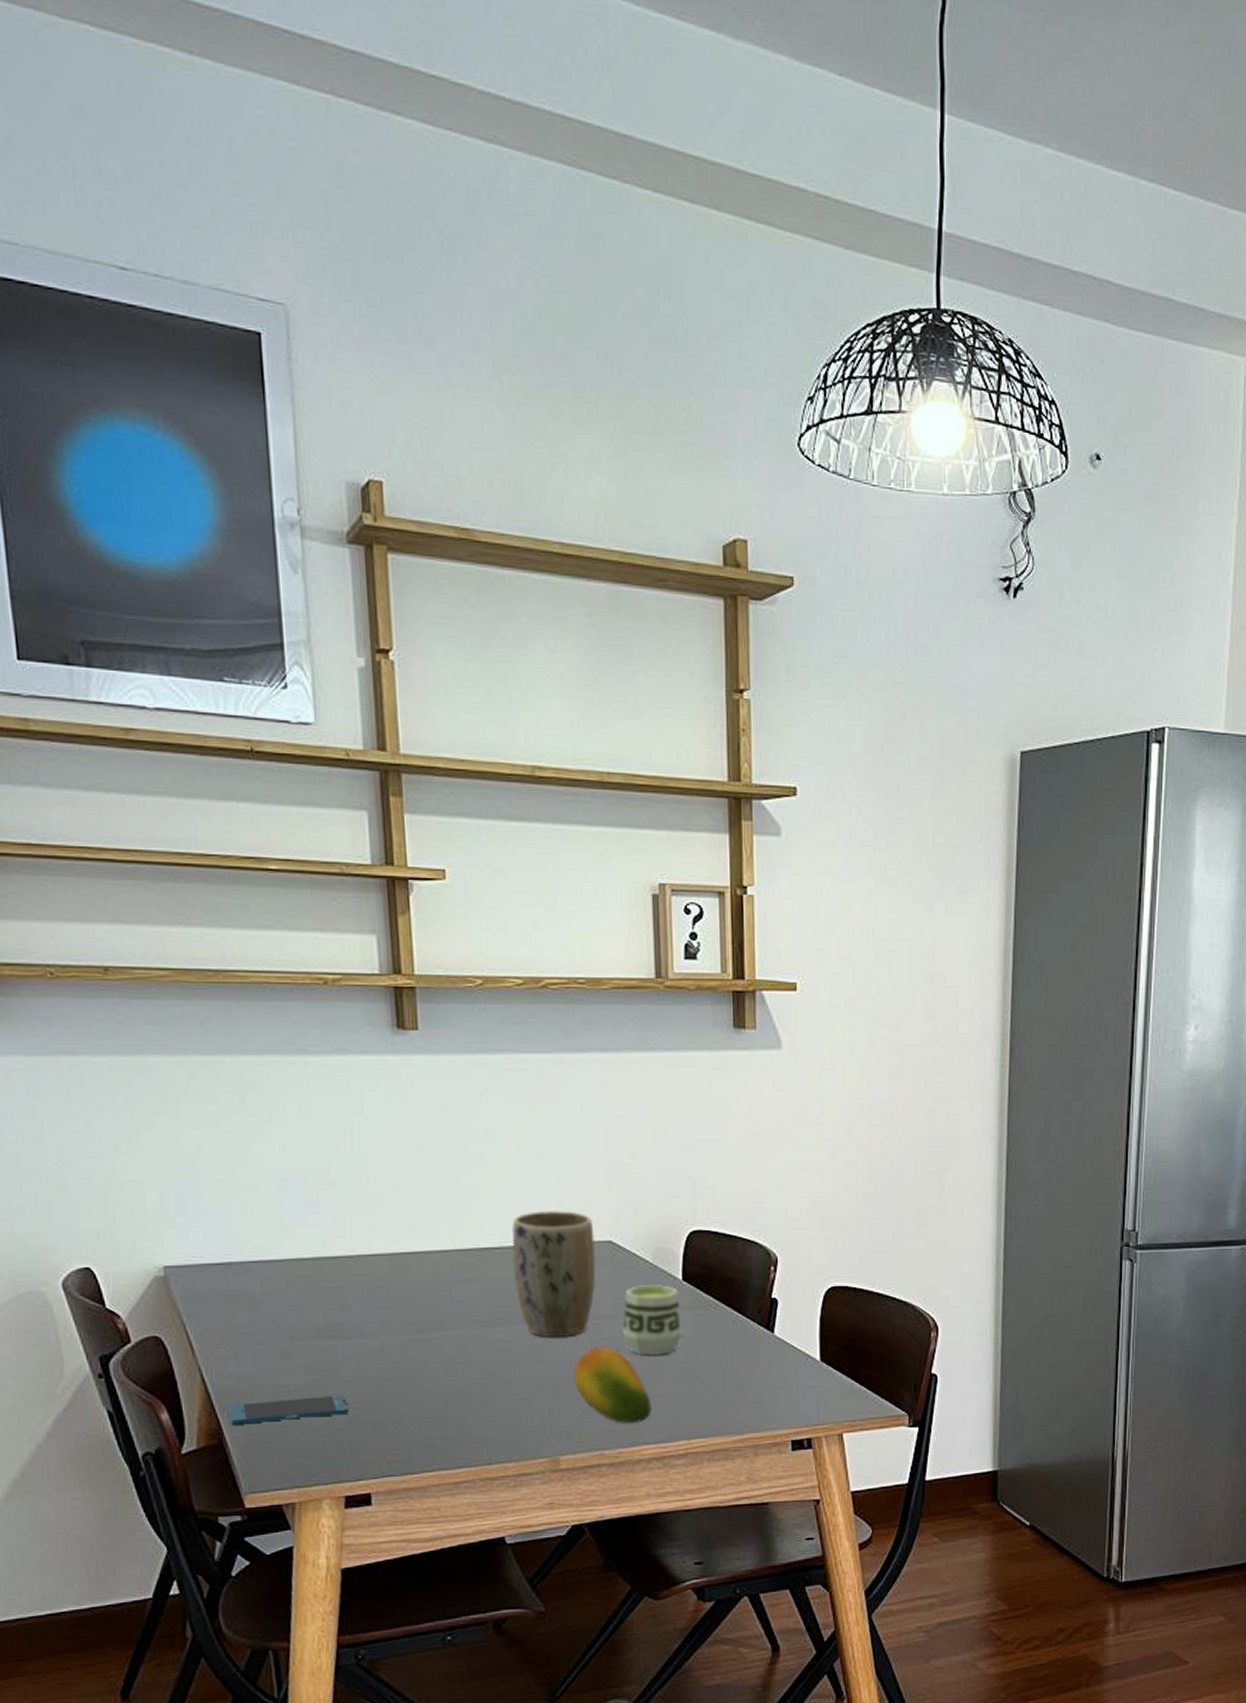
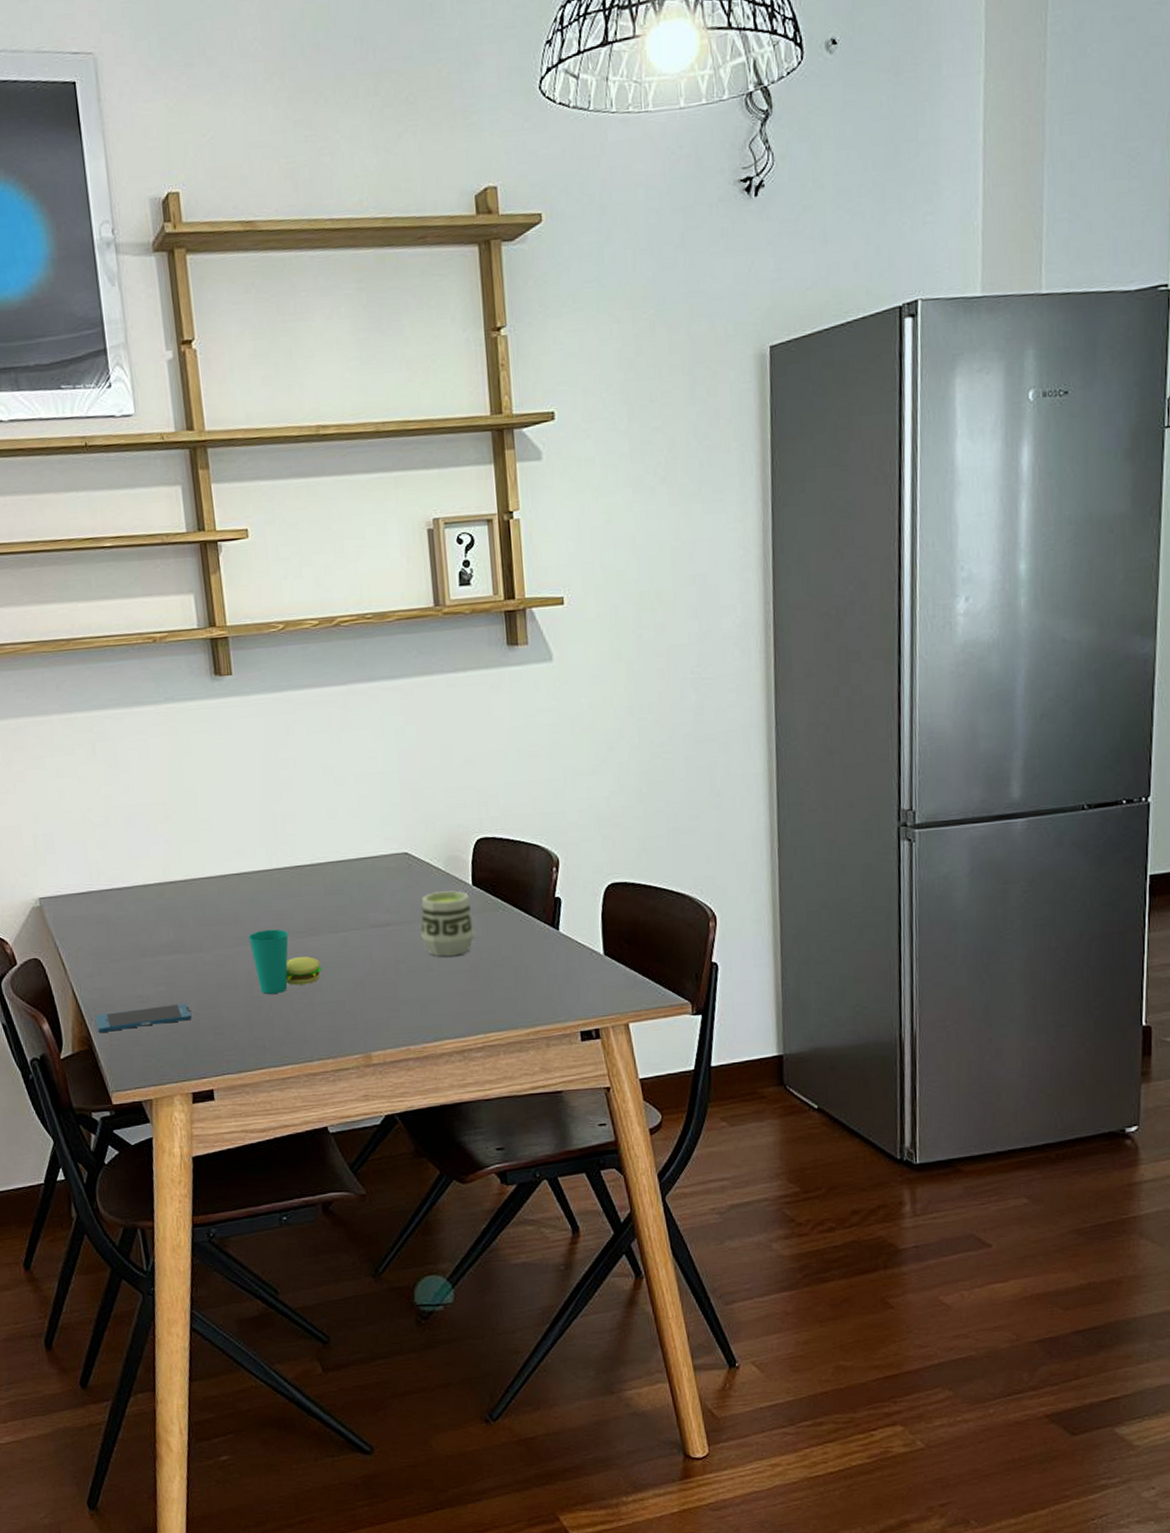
cup: none [422,1316,507,1388] -> present [249,929,322,994]
plant pot: present [511,1210,596,1337] -> none [319,827,395,944]
fruit: present [573,1347,652,1423] -> none [379,950,451,1020]

